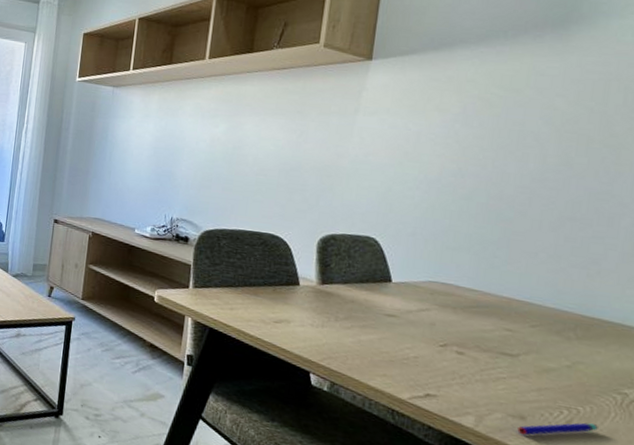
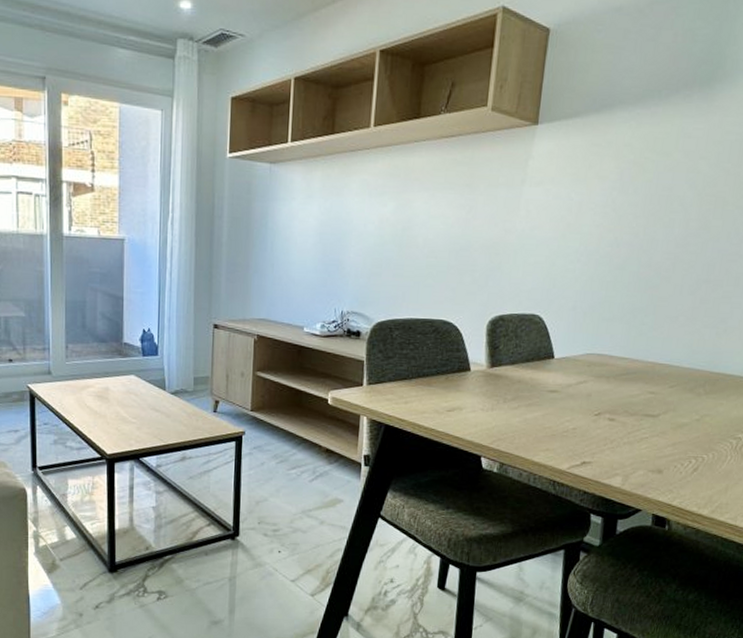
pen: present [517,422,598,436] -> none [655,468,717,487]

